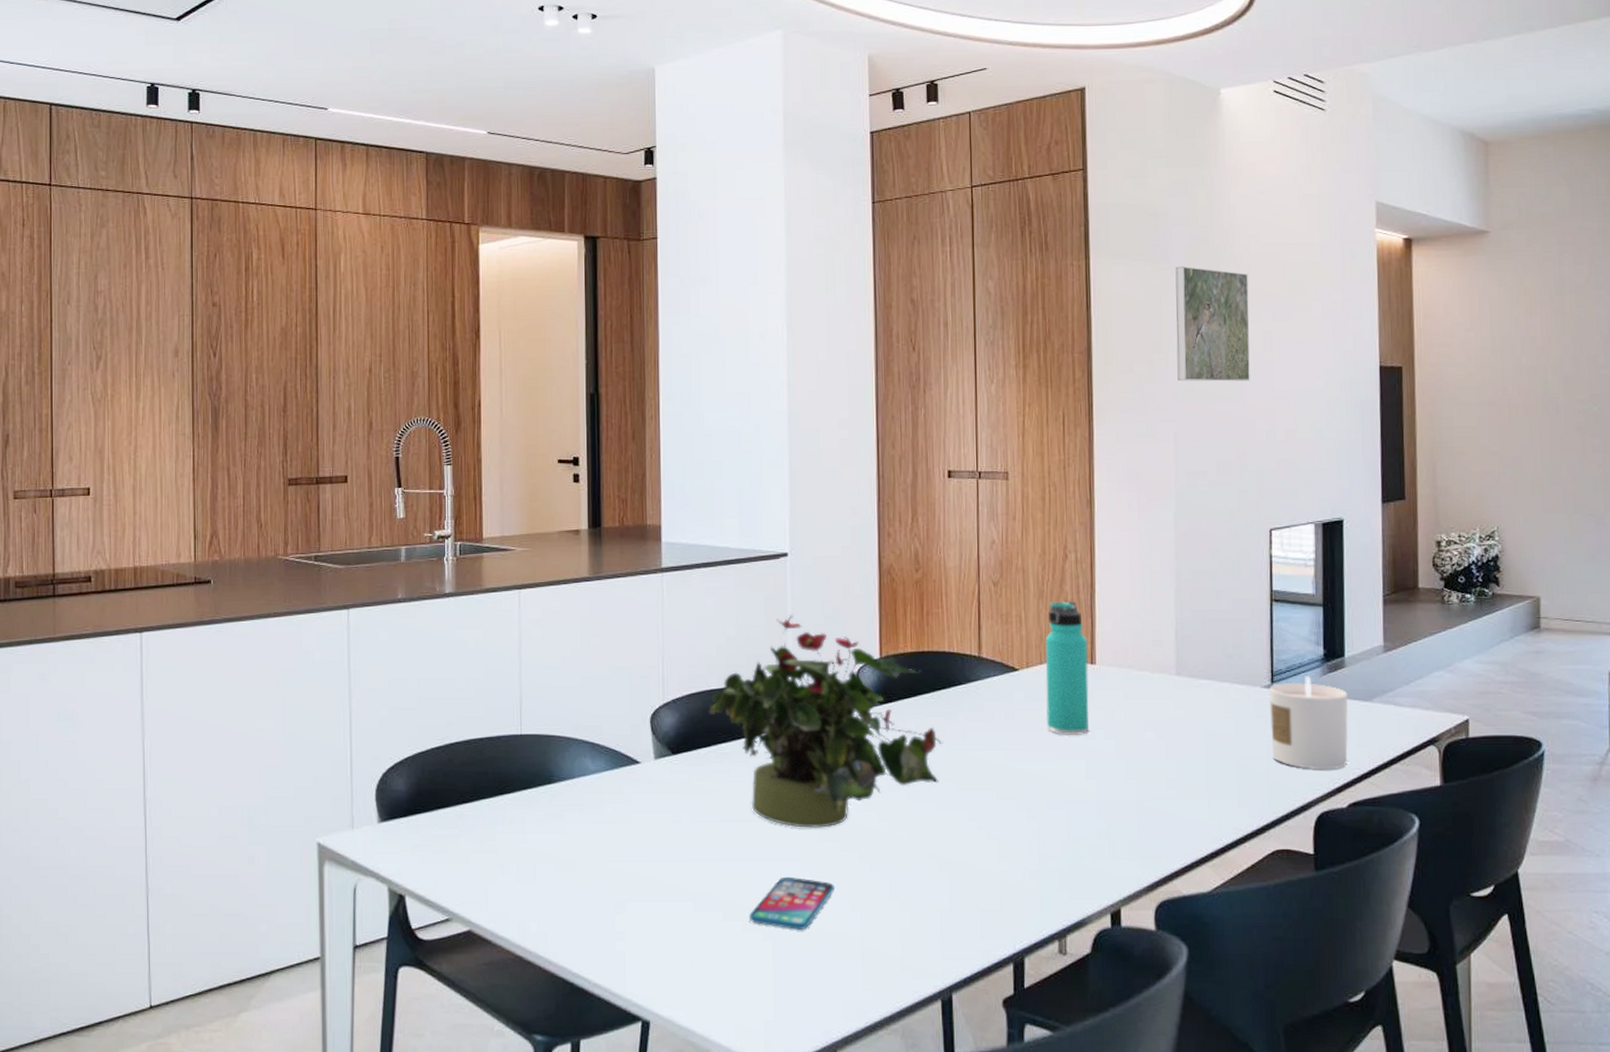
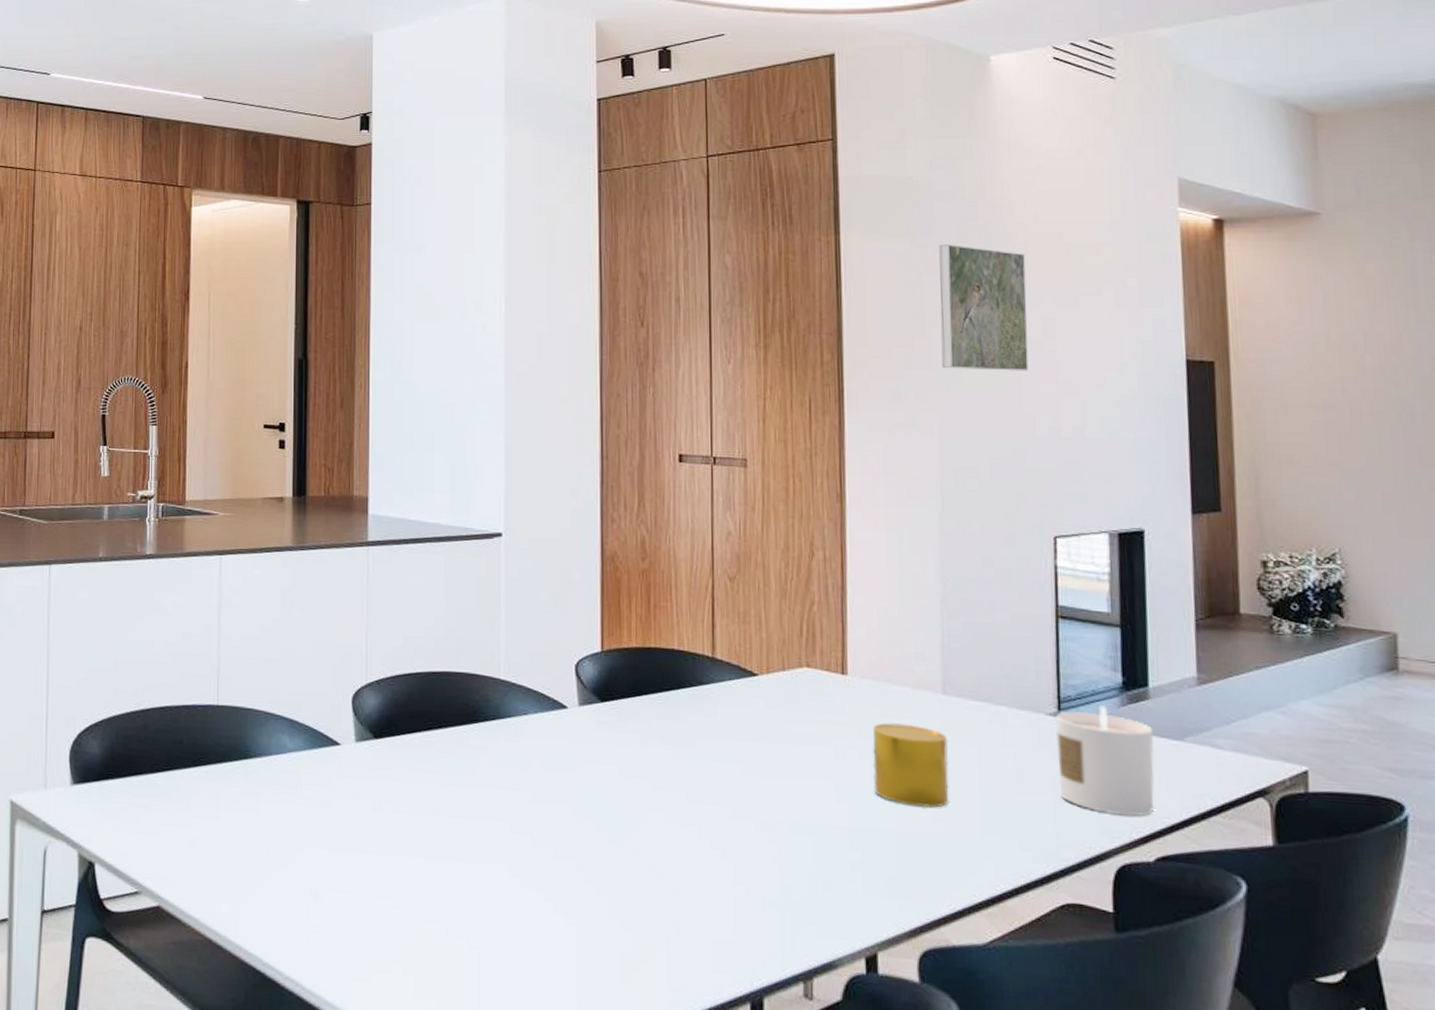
potted plant: present [708,614,943,828] -> none [414,598,671,832]
smartphone: present [748,876,835,930] -> none [453,880,549,941]
thermos bottle: present [1045,601,1089,735] -> none [789,602,840,753]
cup: none [1117,704,1181,777] -> present [873,723,949,808]

